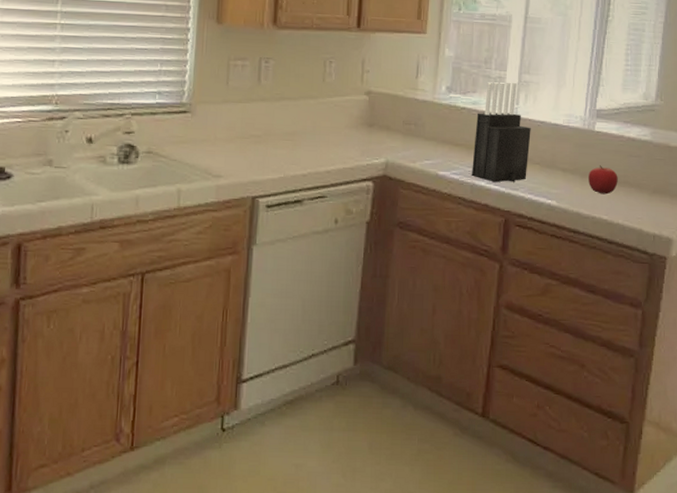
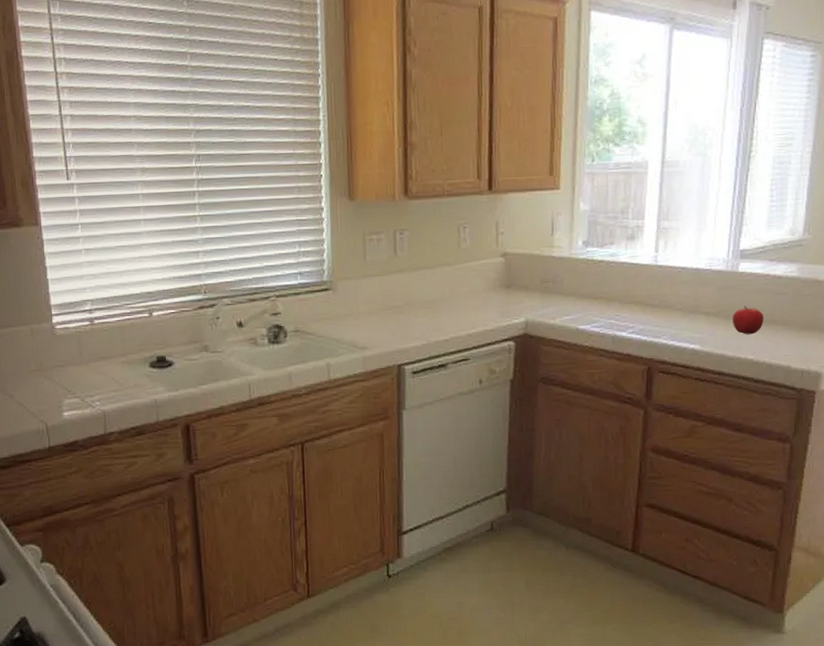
knife block: present [471,82,531,183] -> none [612,230,672,332]

